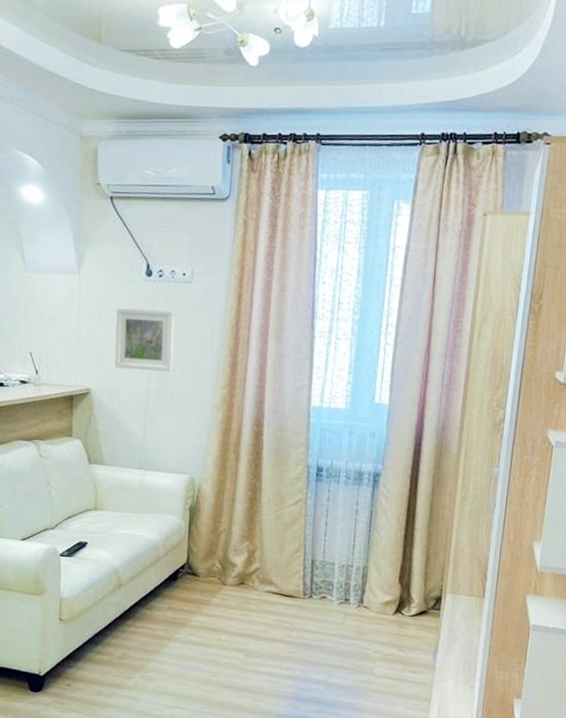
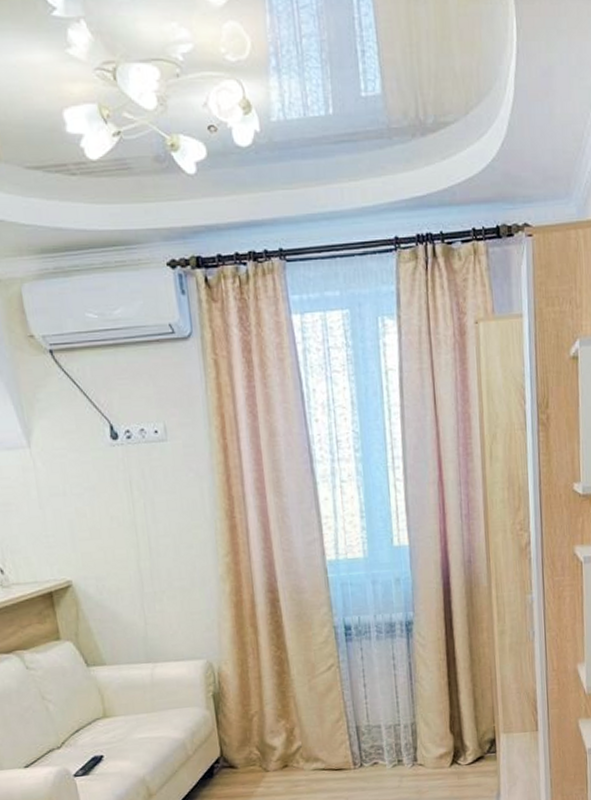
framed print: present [114,307,175,372] -> none [83,476,164,553]

